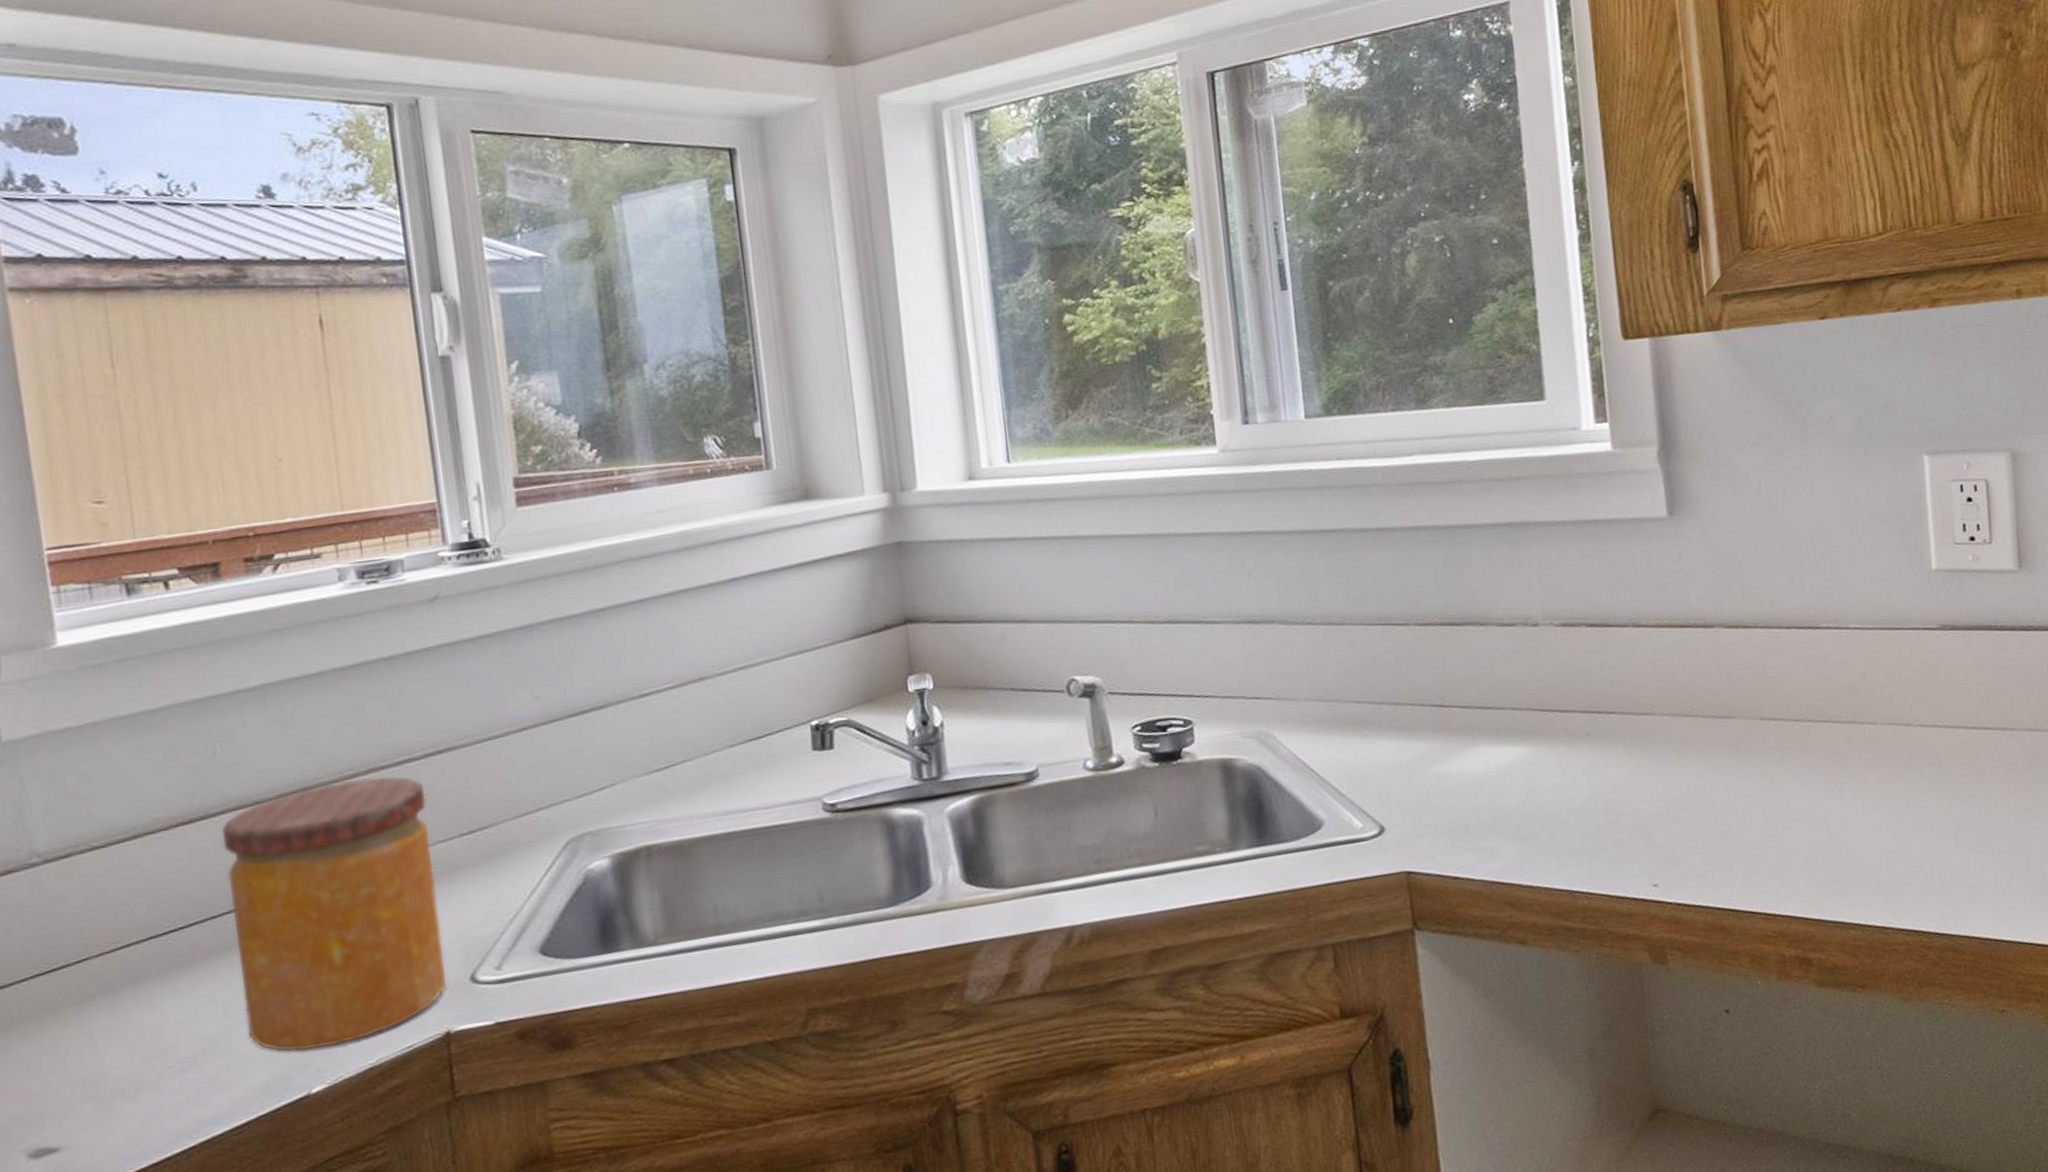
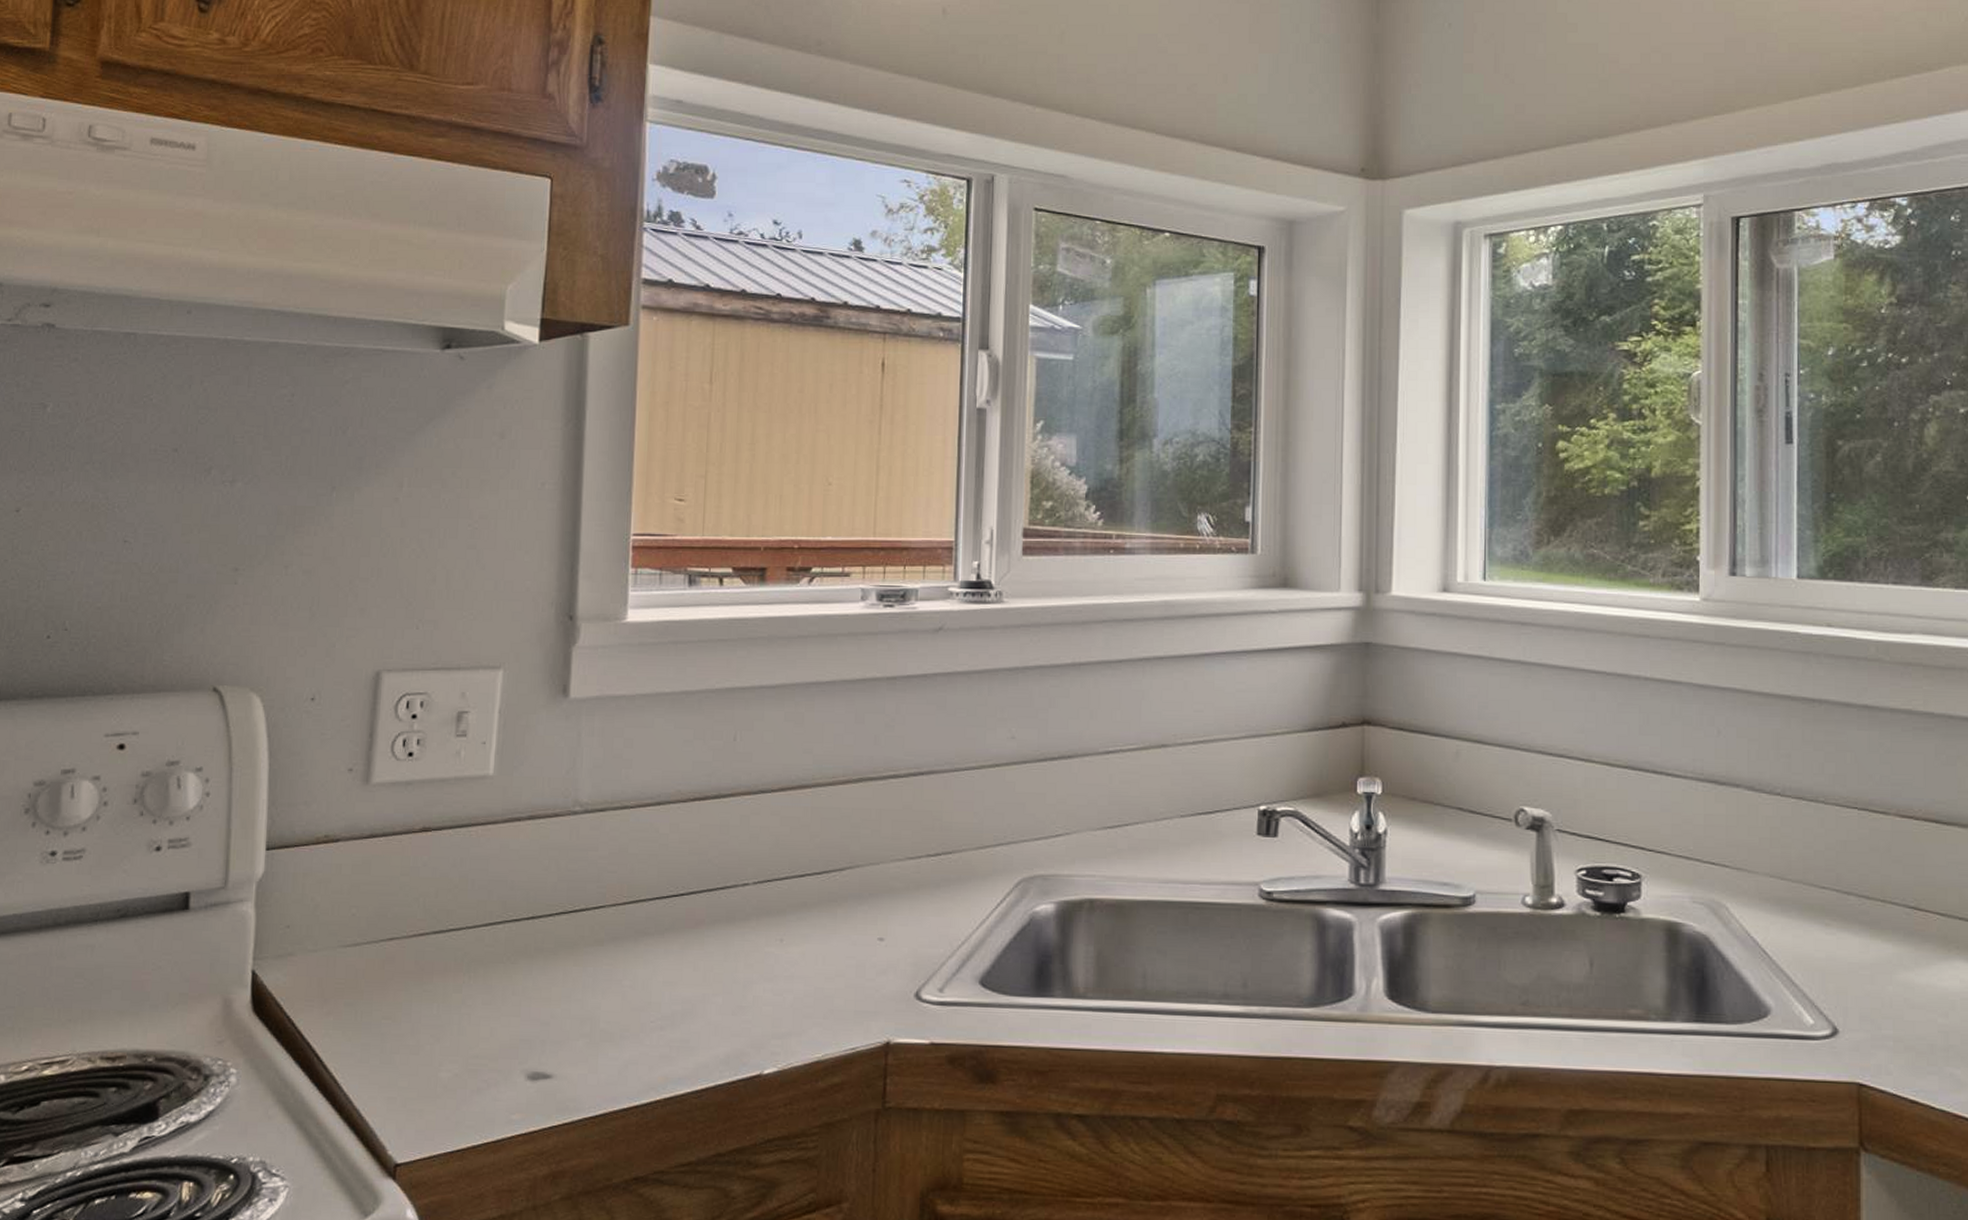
jar: present [221,776,446,1052] -> none [720,785,903,1033]

